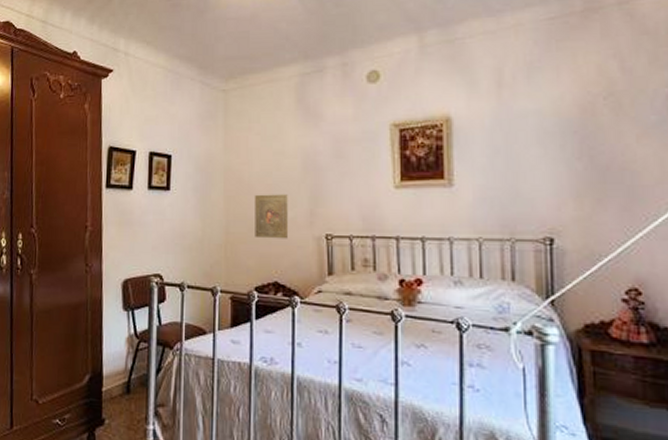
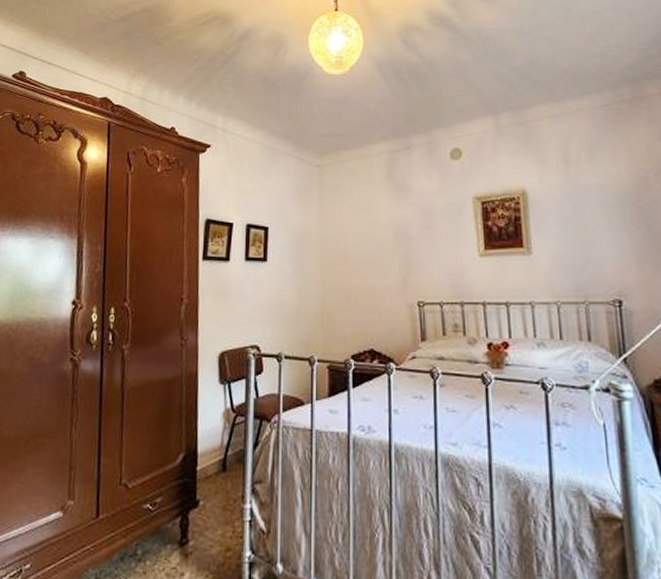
religious icon: present [254,194,288,239] -> none [349,264,382,307]

